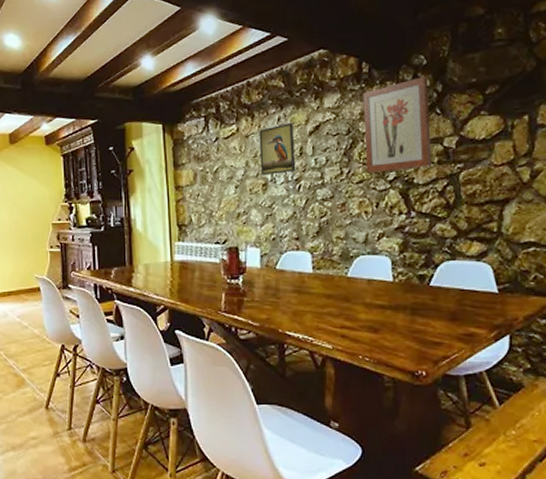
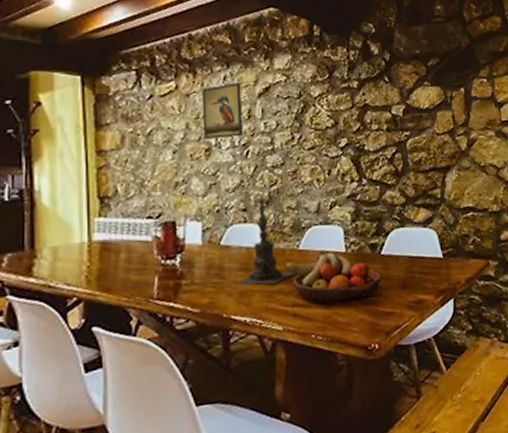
candle holder: none [289,224,342,307] -> present [236,194,294,285]
fruit bowl: none [333,281,429,328] -> present [284,252,381,304]
wall art: present [362,77,433,173] -> none [314,45,382,139]

